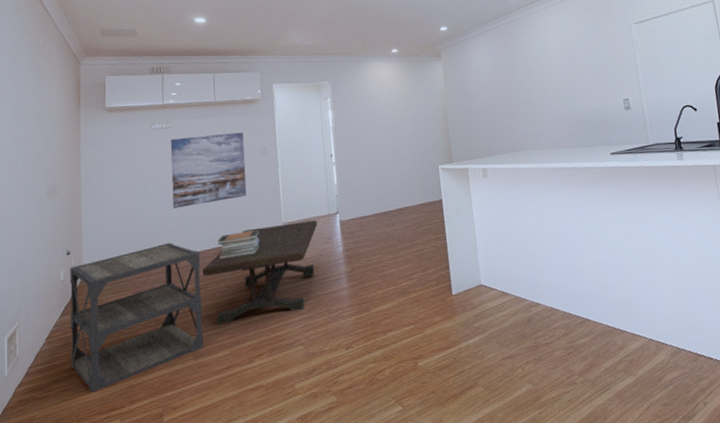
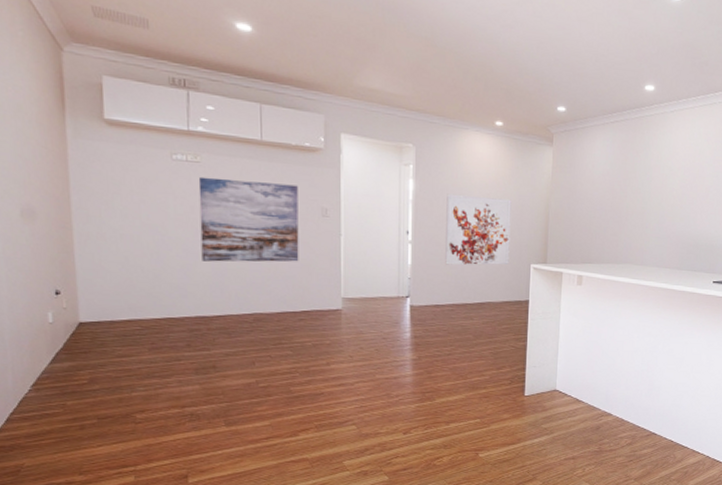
side table: present [70,242,204,393] -> none [60,299,239,447]
coffee table: present [202,220,318,325] -> none [239,298,384,395]
book stack: present [218,229,260,259] -> none [259,300,312,327]
wall art: none [360,111,420,179] -> present [444,193,512,266]

